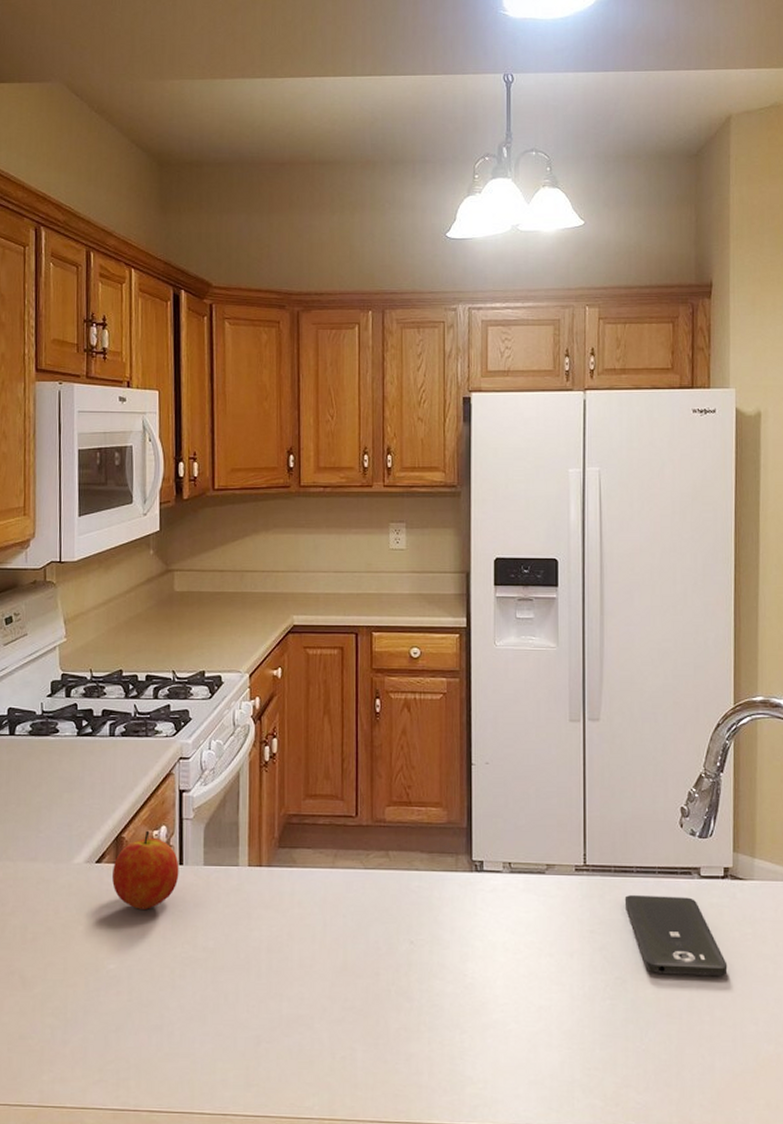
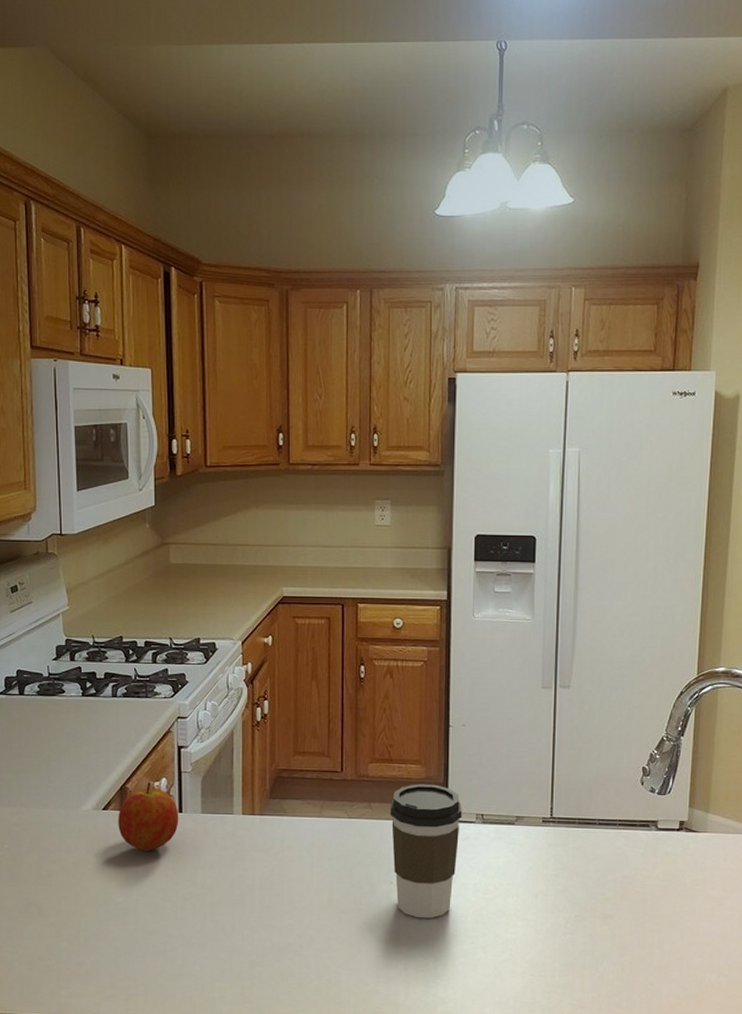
coffee cup: none [410,829,487,983] -> present [391,784,462,919]
smartphone: present [624,895,728,977] -> none [586,844,678,916]

